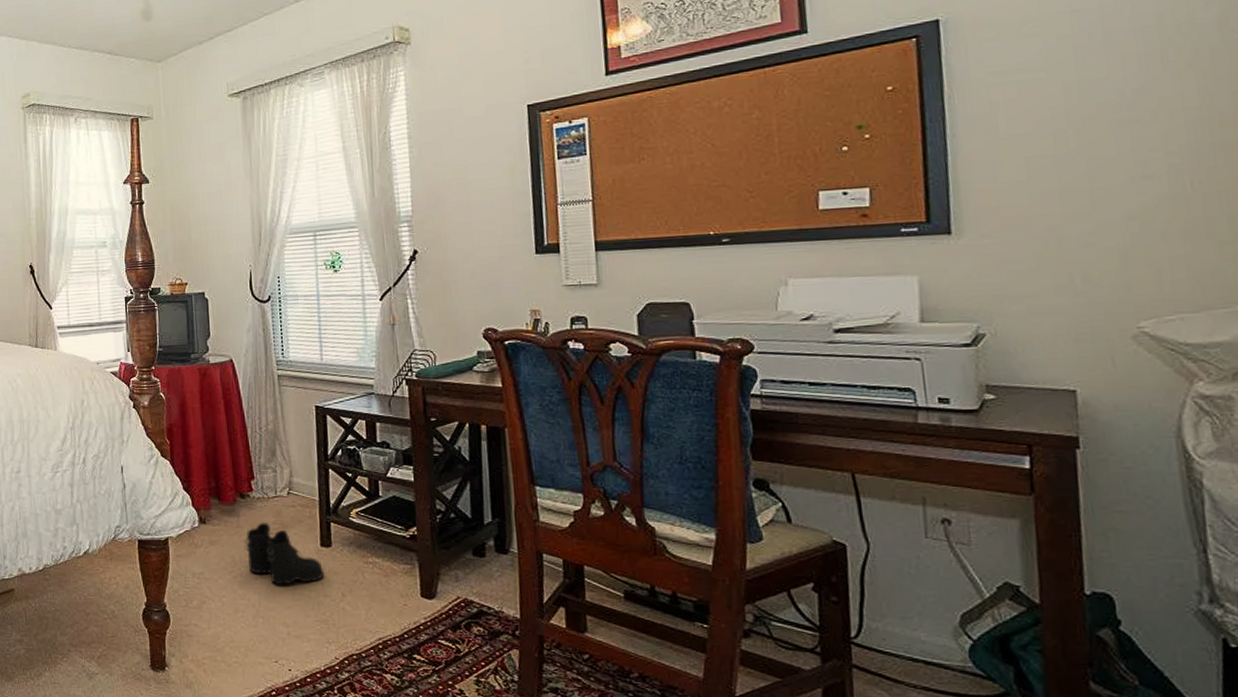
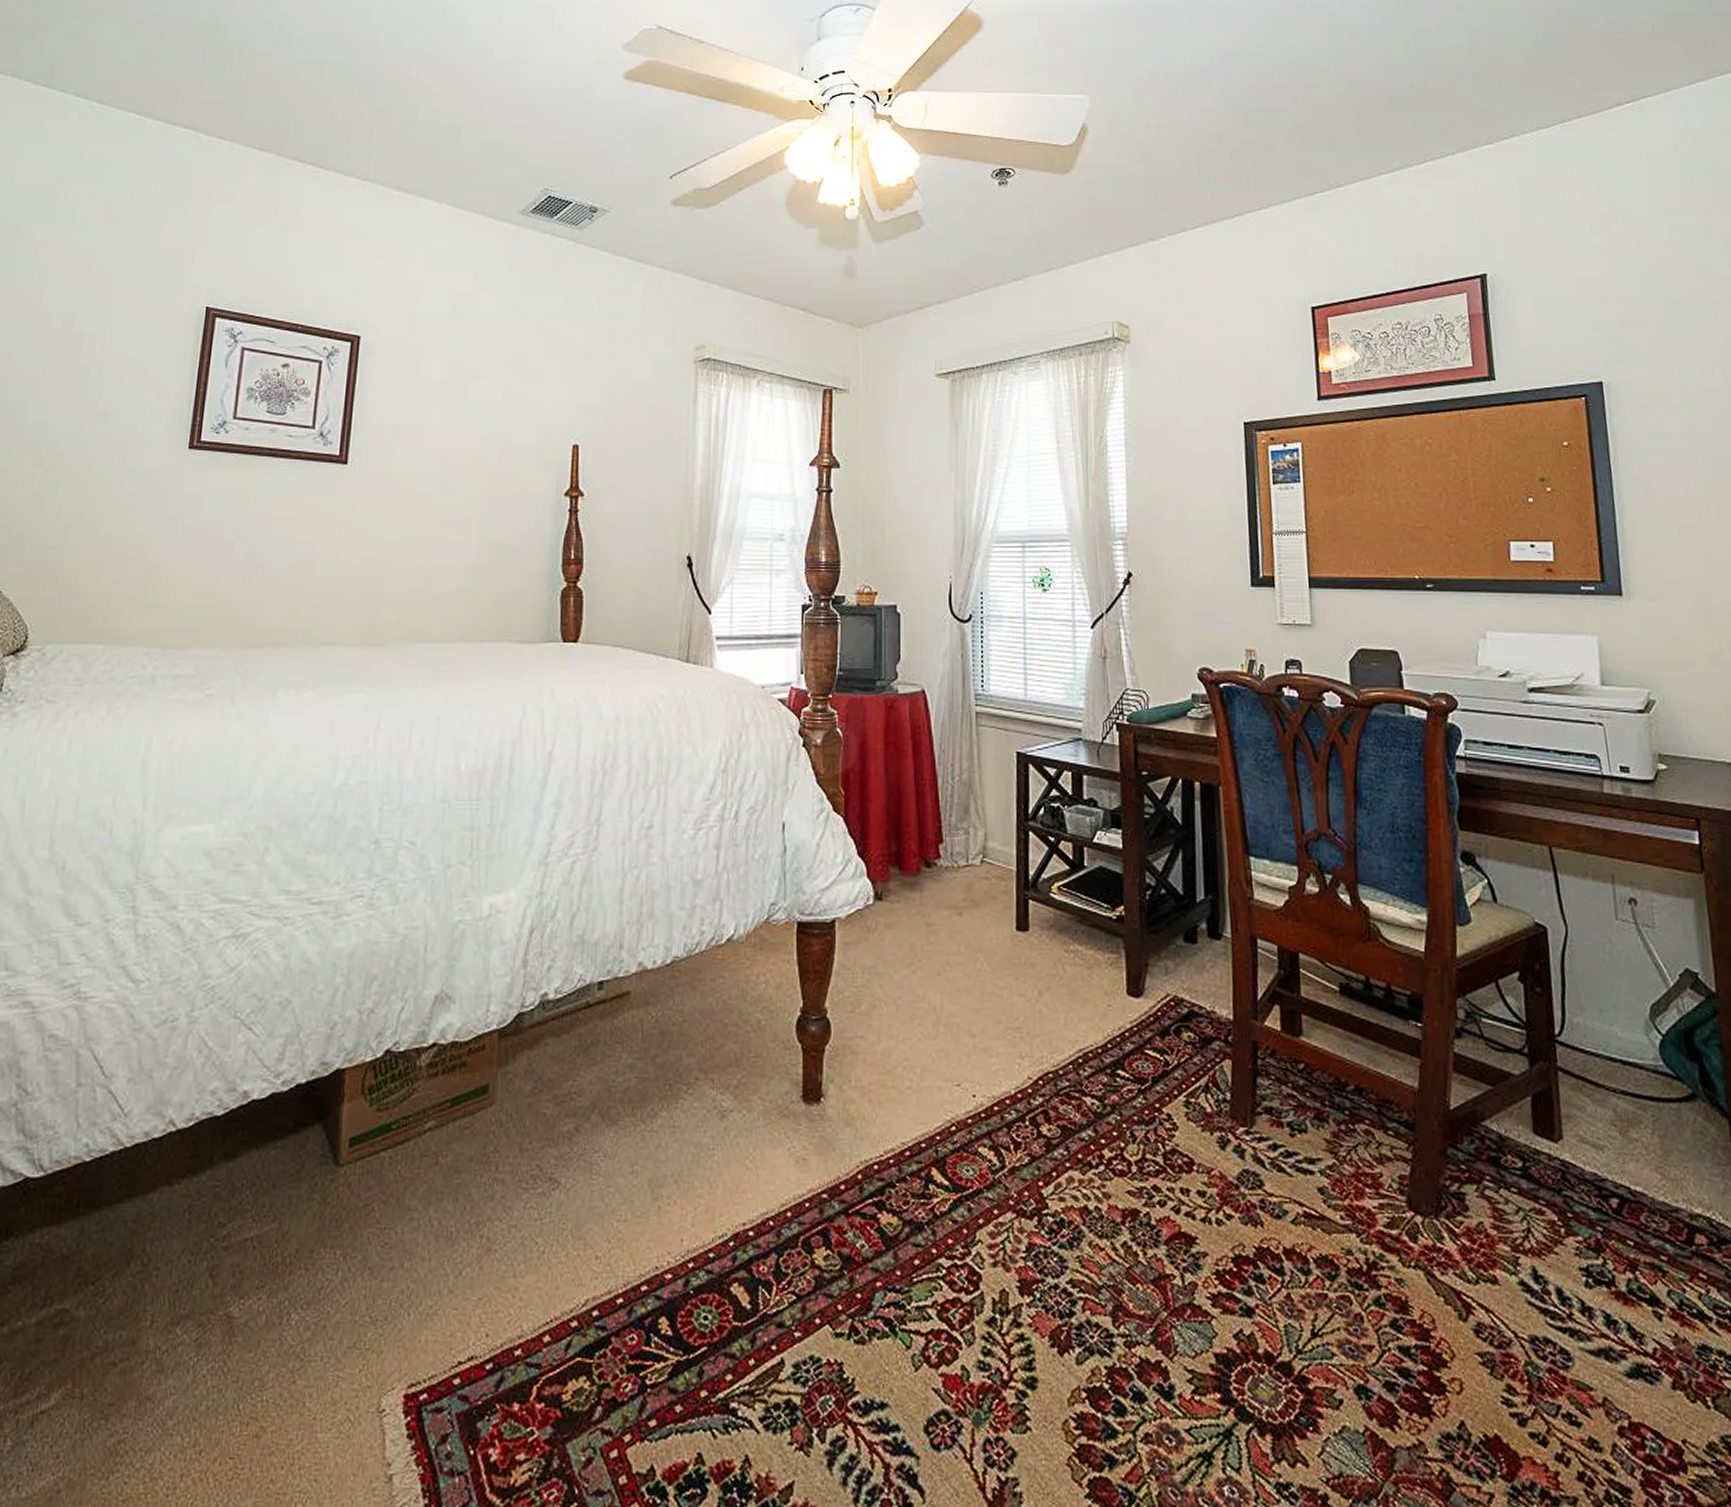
boots: present [245,521,325,585] -> none [928,898,1020,981]

